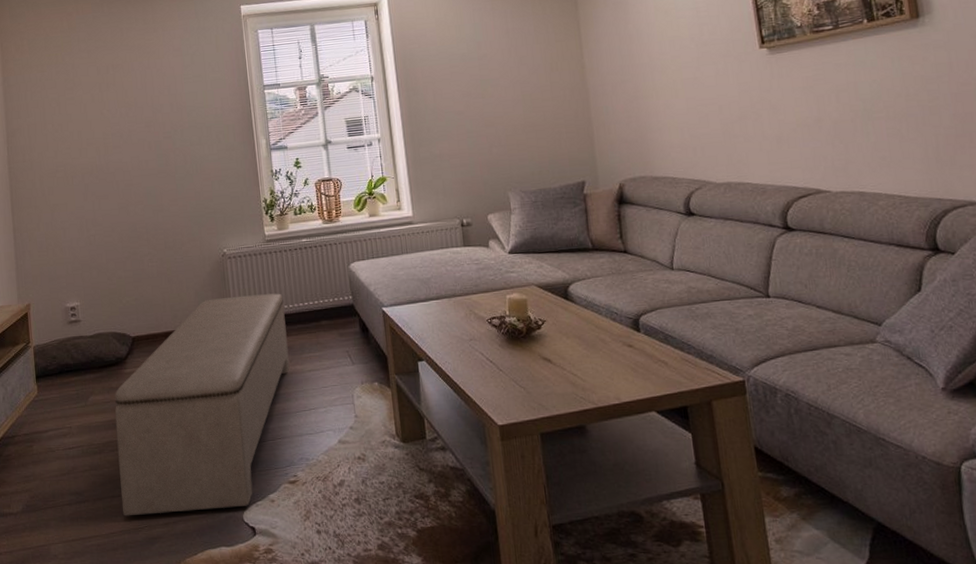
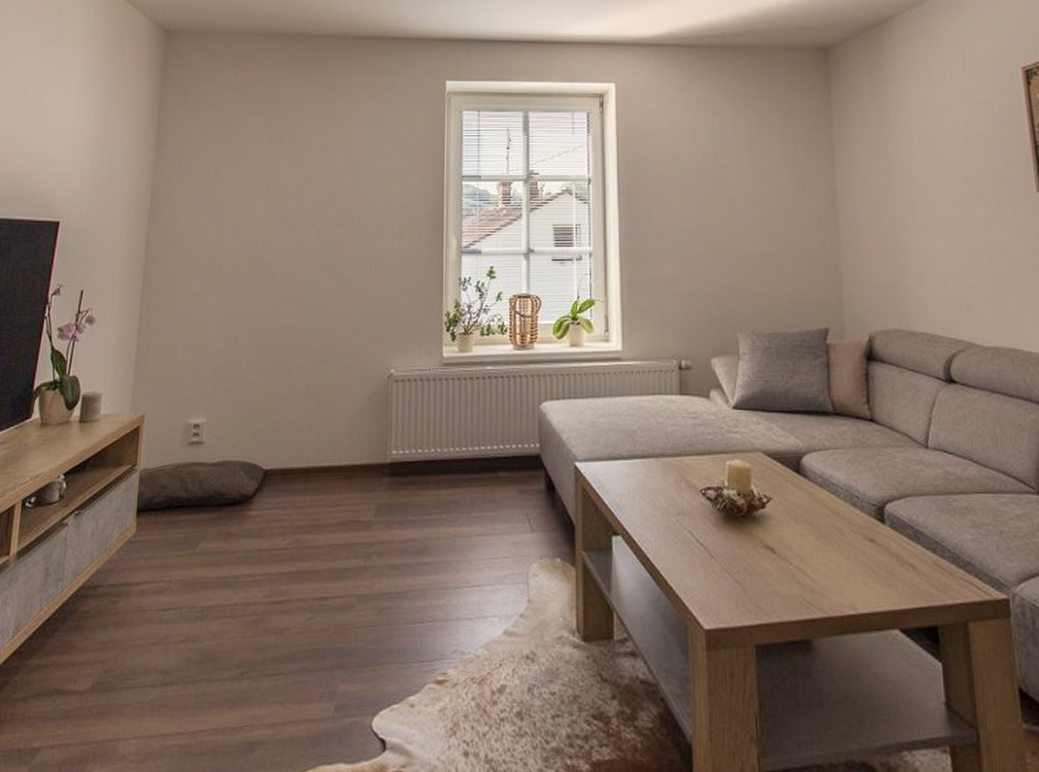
bench: present [114,293,290,516] -> none [219,430,456,710]

